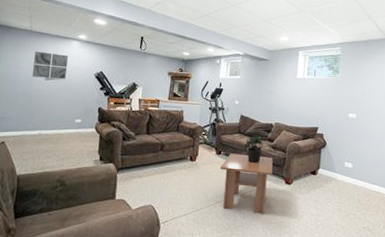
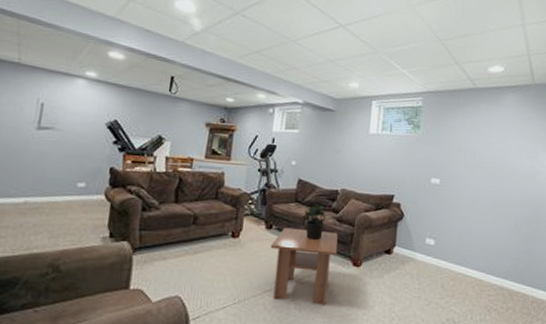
wall art: present [32,51,68,80] -> none [18,91,70,130]

